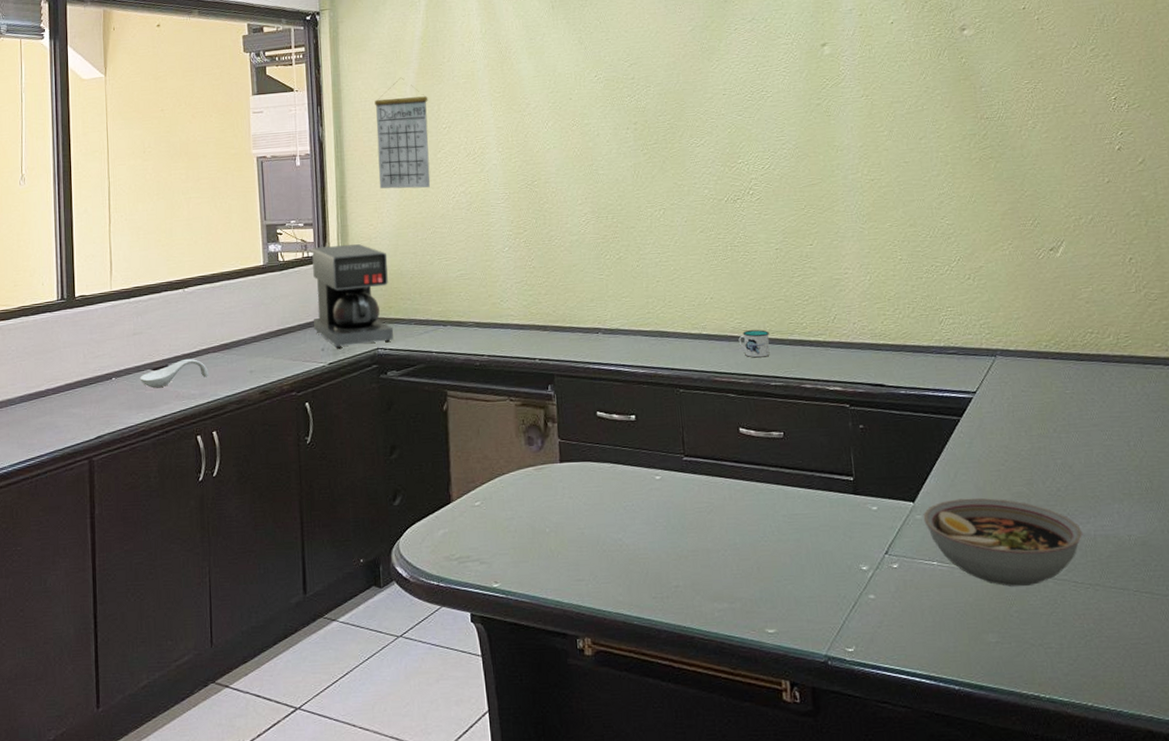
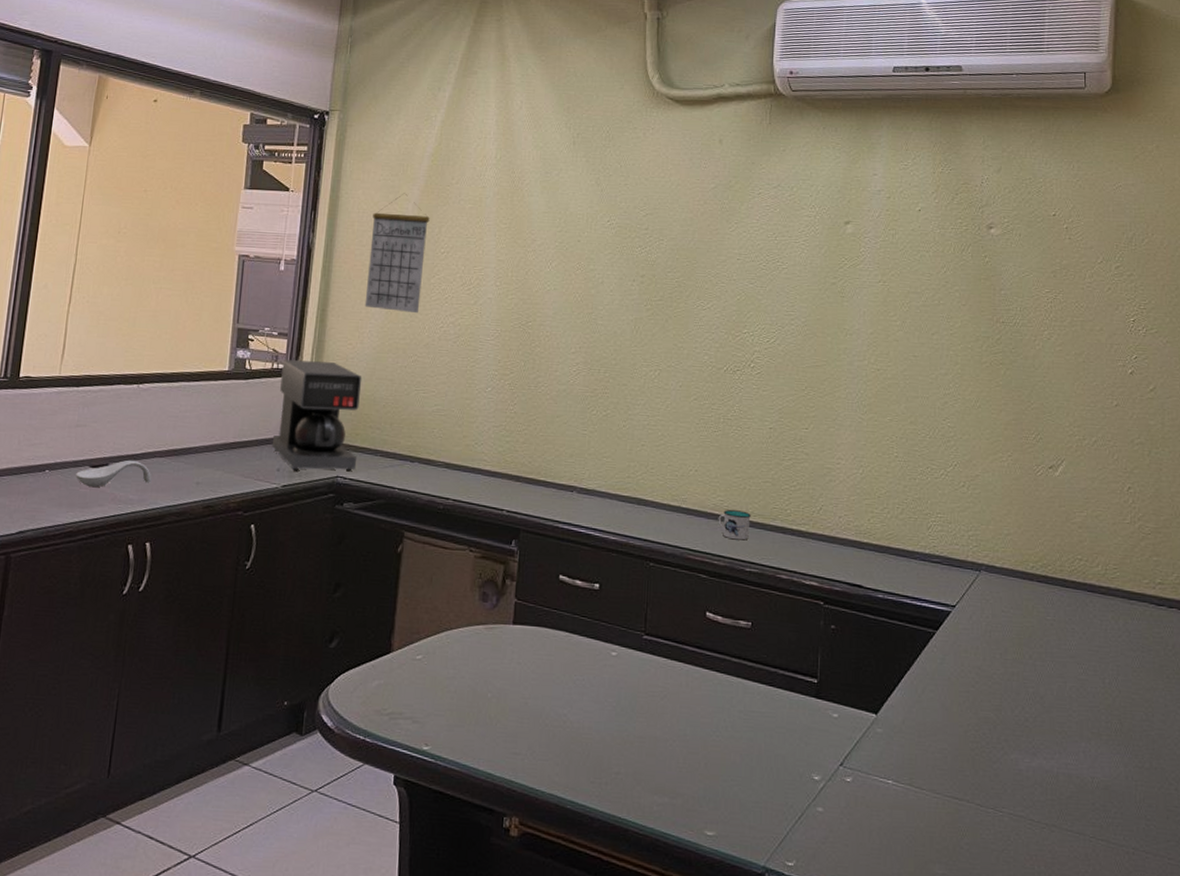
bowl: present [923,497,1083,586] -> none [884,716,1046,818]

